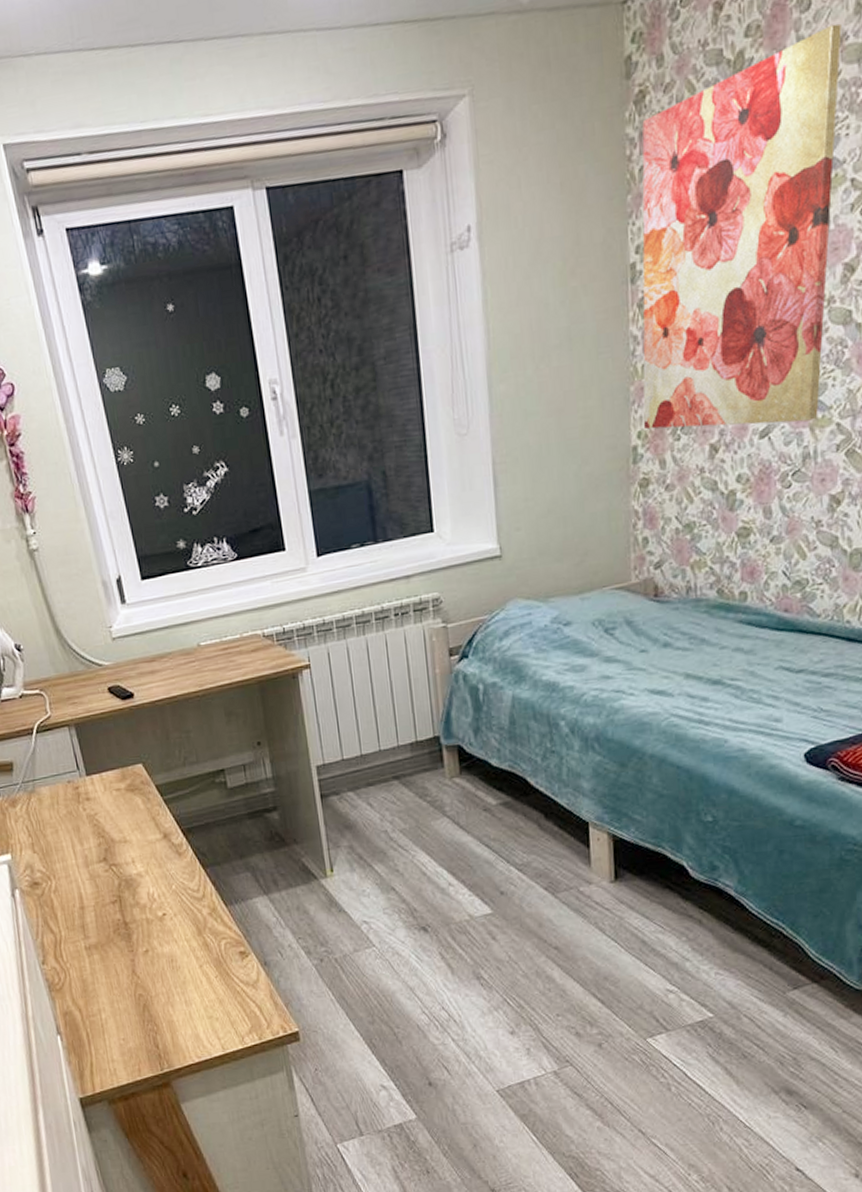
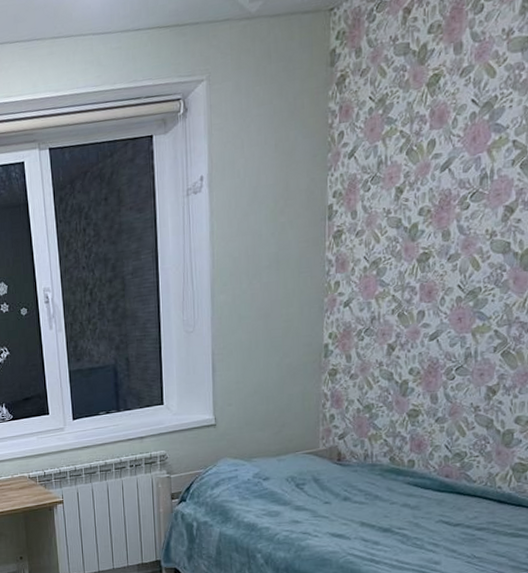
wall art: present [642,23,842,430] -> none [334,22,509,332]

